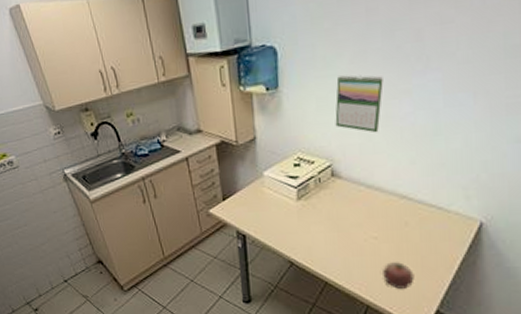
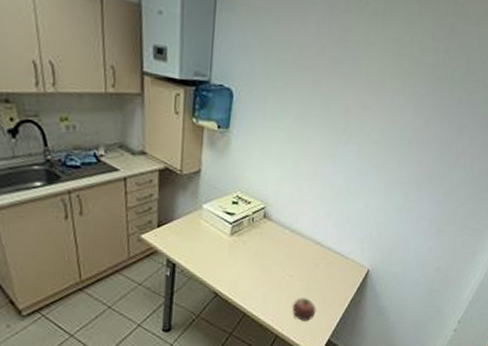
calendar: present [335,75,384,133] -> none [273,130,317,186]

